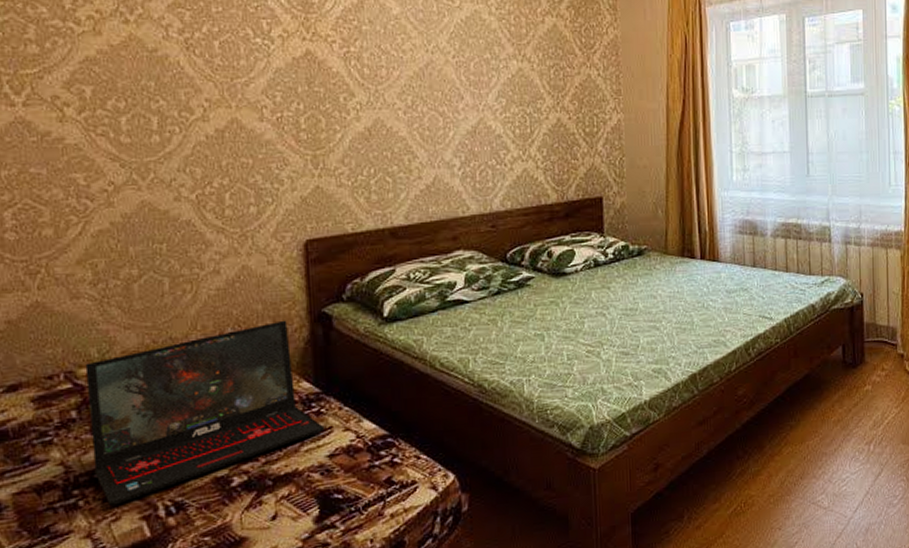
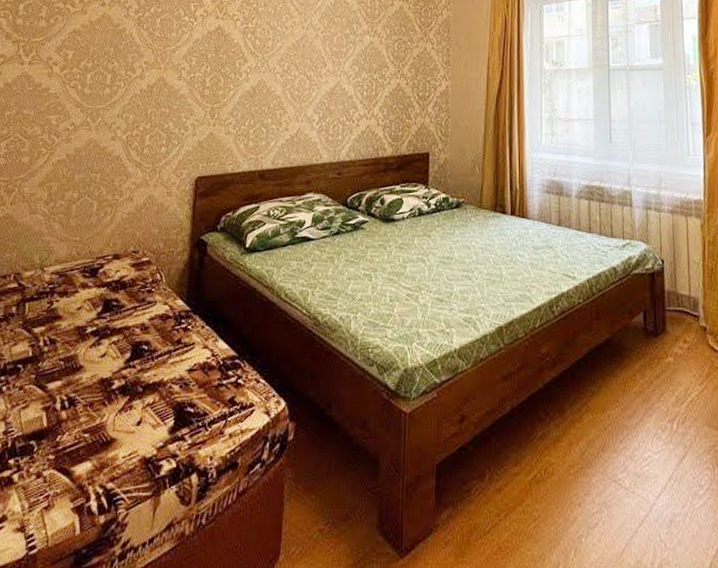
laptop: present [85,320,325,505] -> none [18,244,189,394]

